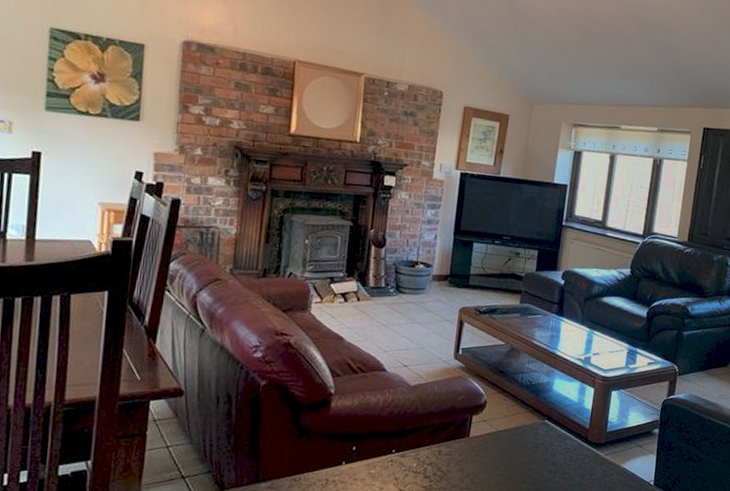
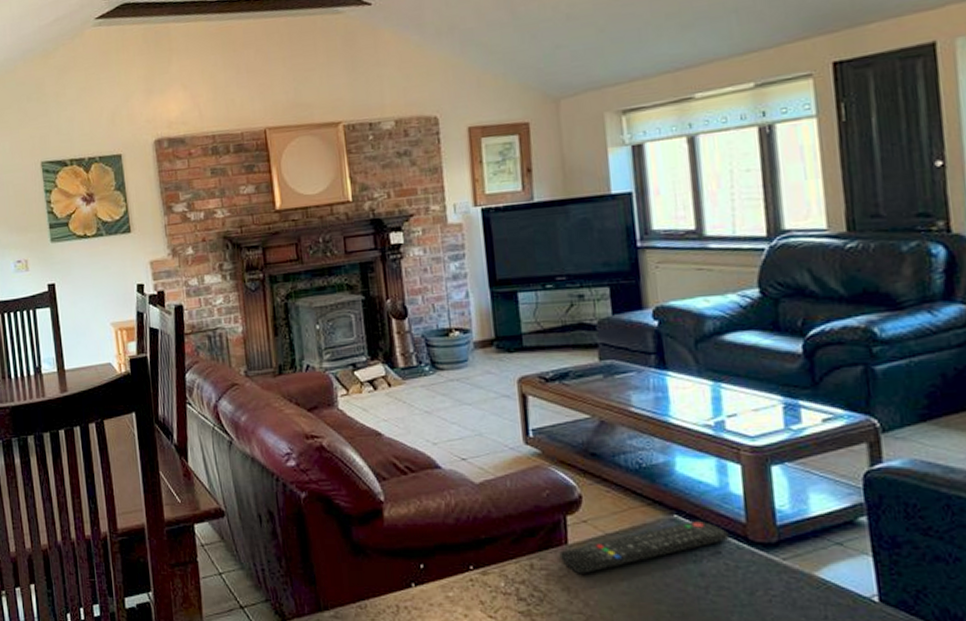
remote control: none [461,424,577,460] -> present [559,520,730,574]

